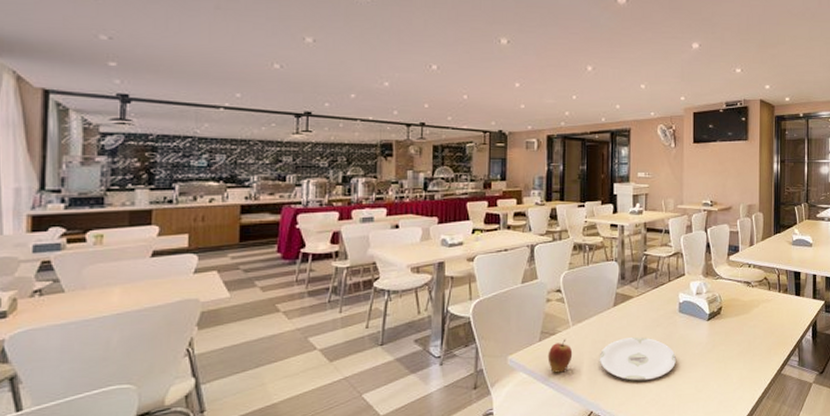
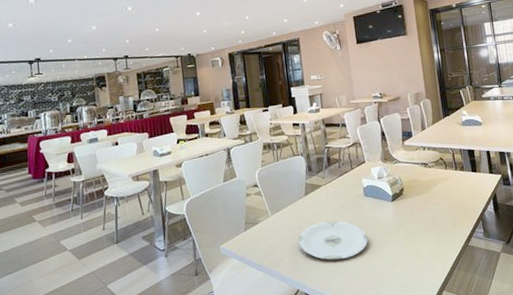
apple: present [547,339,573,373] -> none [253,227,275,258]

